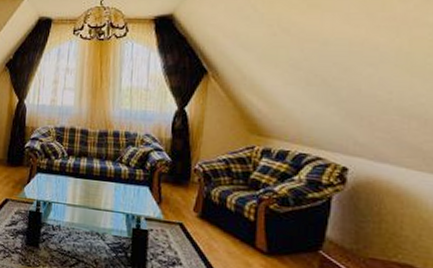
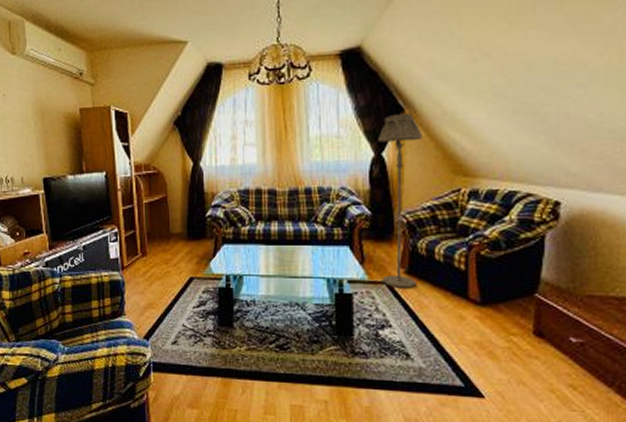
floor lamp: none [176,74,222,232] -> present [377,113,422,288]

